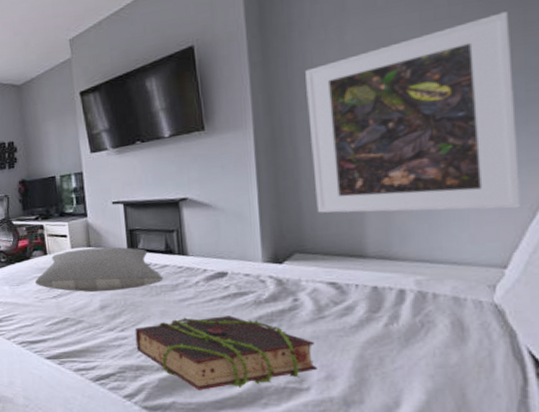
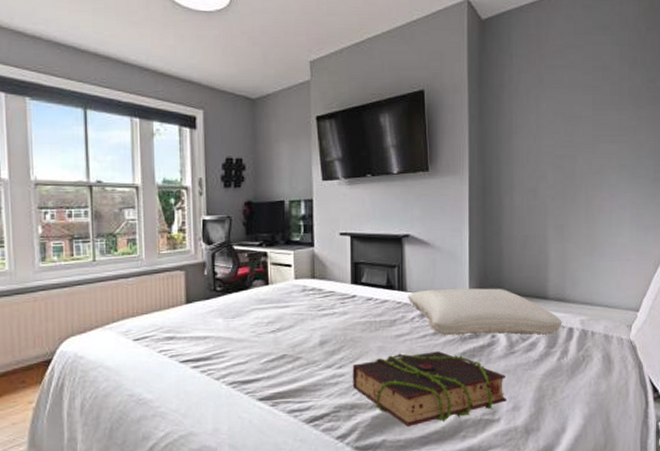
pillow: present [35,247,163,292] -> none [253,279,383,327]
pillow: none [189,248,389,300] -> present [408,288,562,336]
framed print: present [305,11,522,213] -> none [511,107,649,263]

